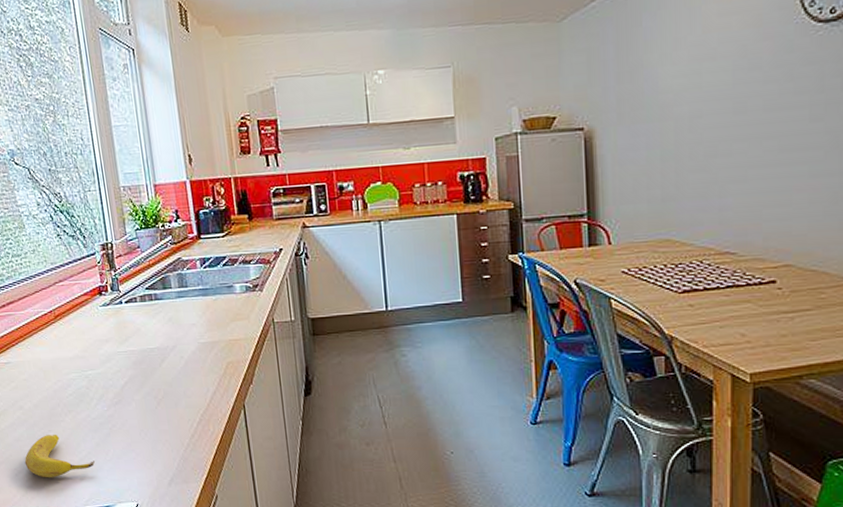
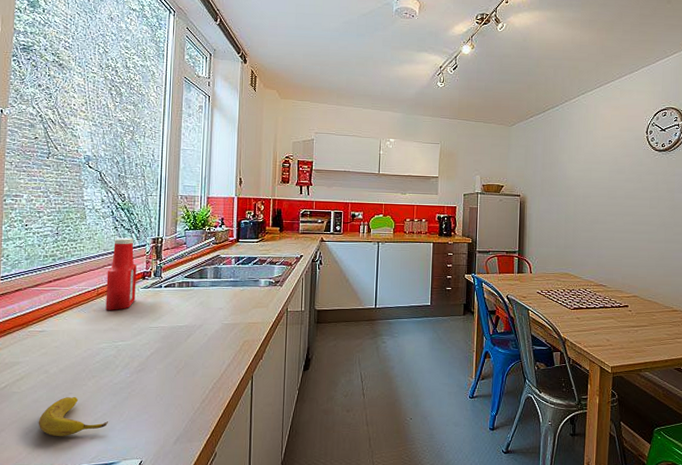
ketchup bottle: none [59,246,97,335] -> present [105,237,137,310]

